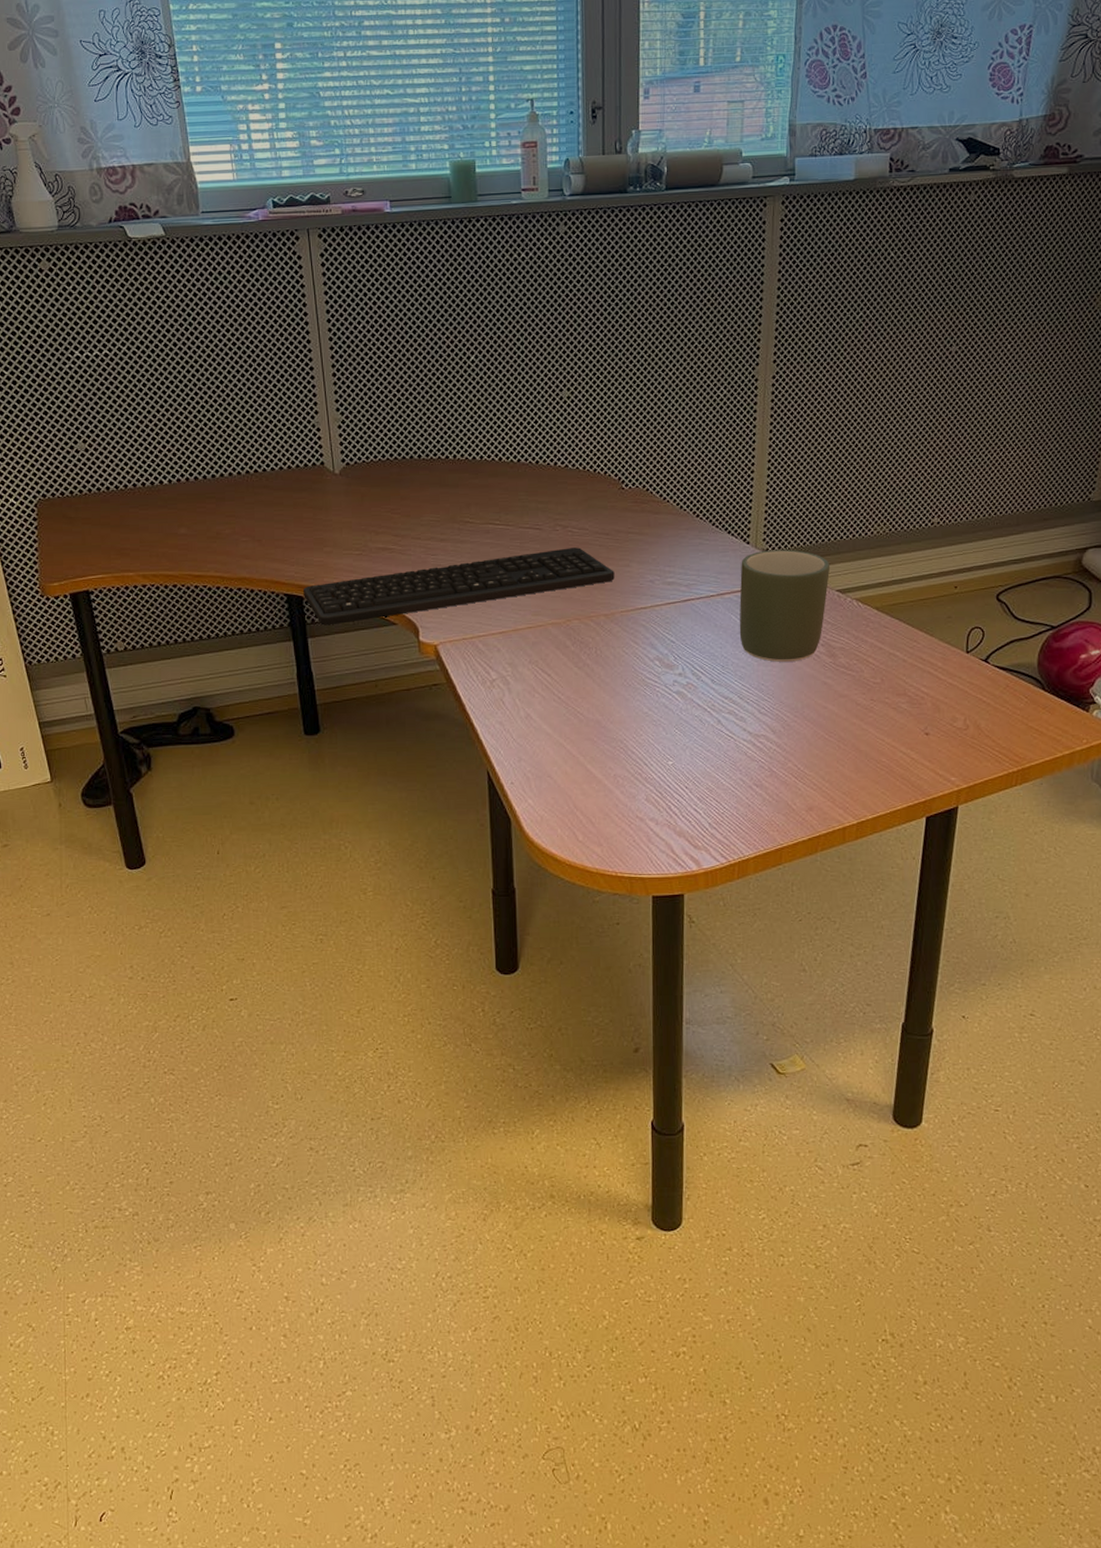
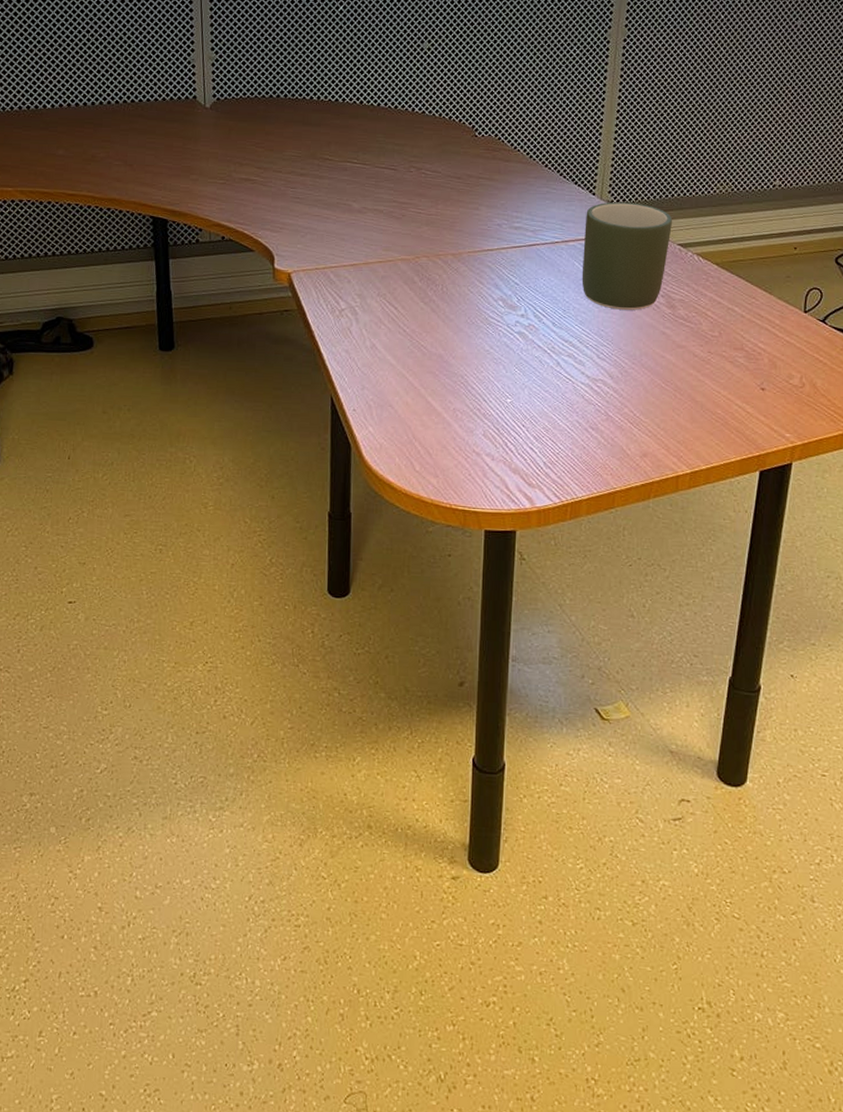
computer keyboard: present [303,547,615,626] -> none [168,189,464,248]

